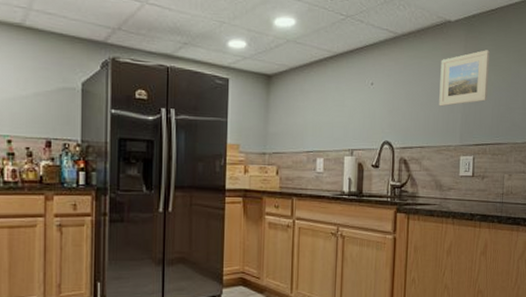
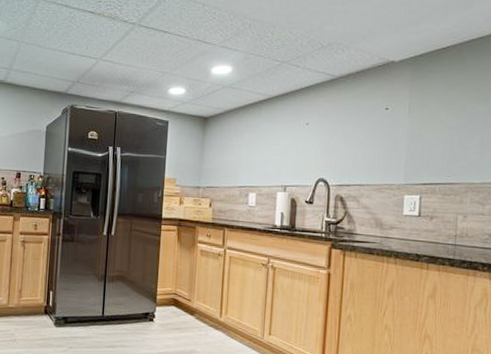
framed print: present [439,50,490,107] -> none [380,88,440,146]

